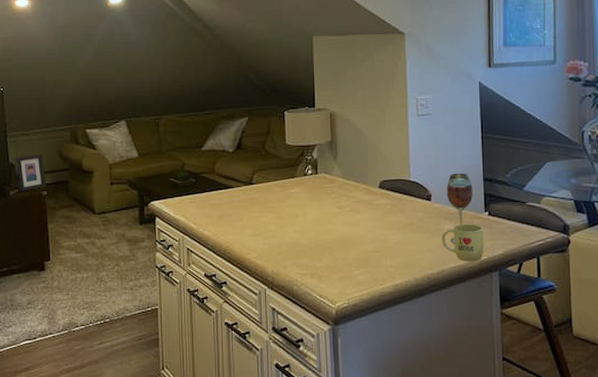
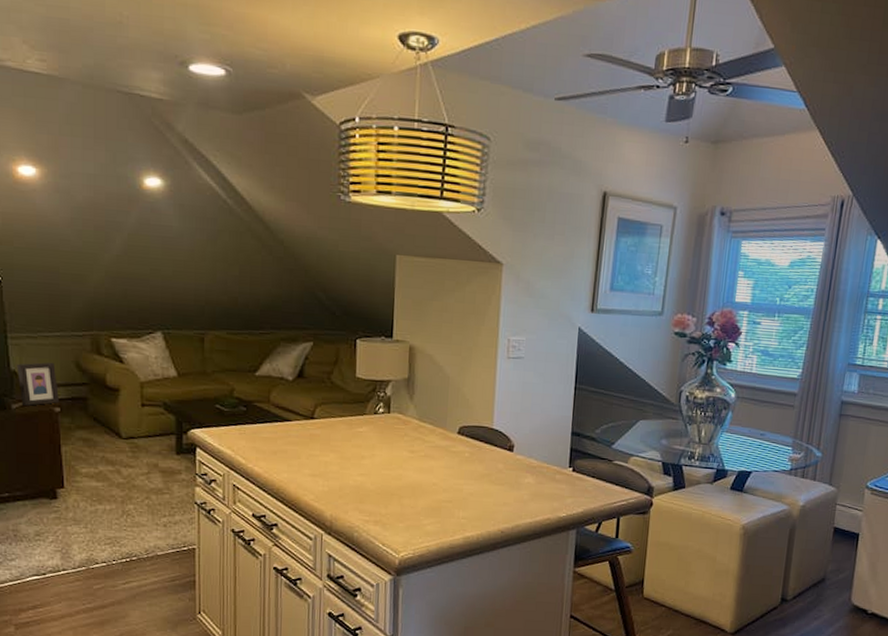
mug: present [442,224,484,262] -> none [520,478,565,519]
wineglass: present [446,173,473,243] -> none [529,424,559,498]

